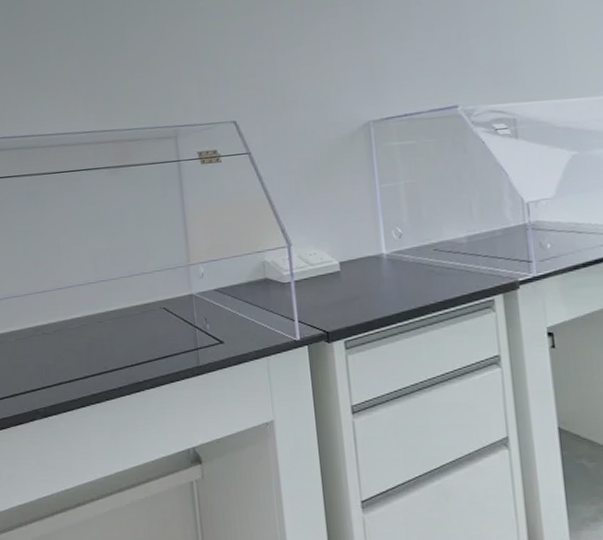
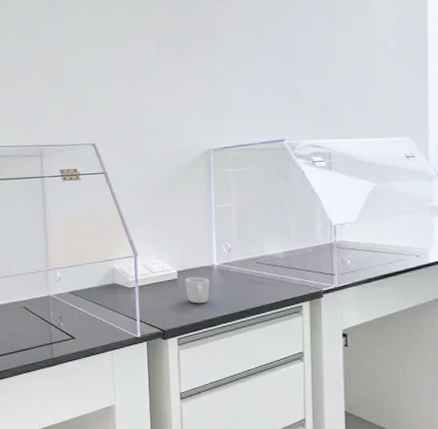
cup: none [349,268,379,300] -> present [185,276,210,304]

